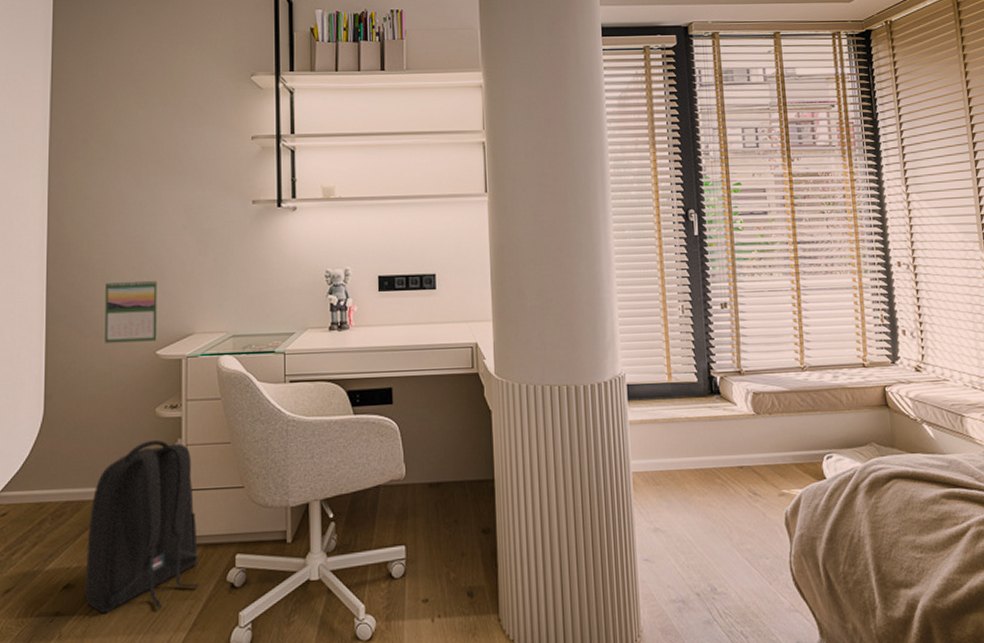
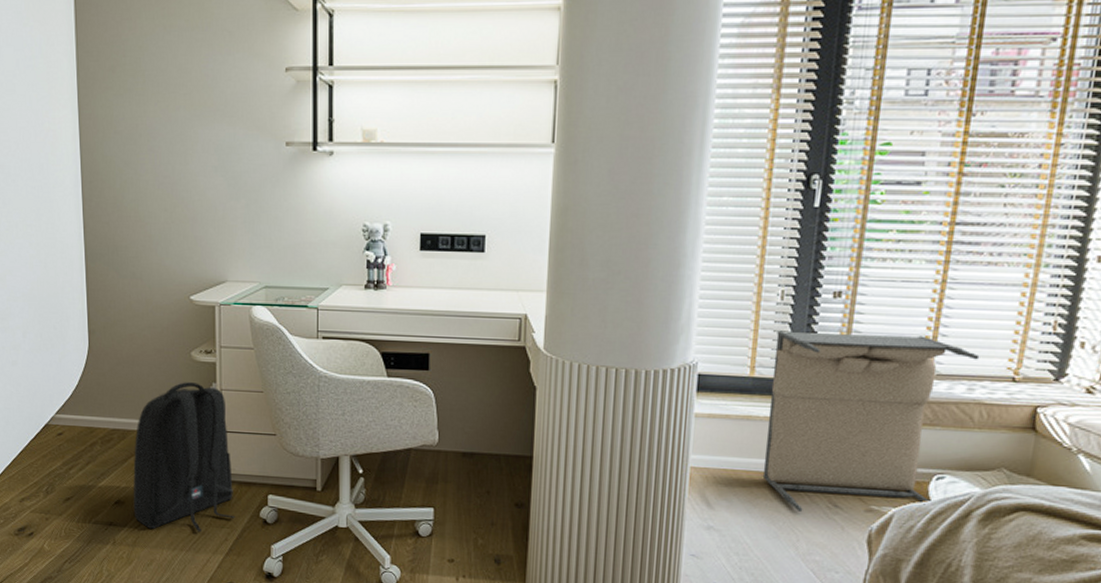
calendar: present [105,279,159,343] -> none [139,222,192,286]
laundry hamper: none [683,335,836,503] -> present [762,330,980,512]

